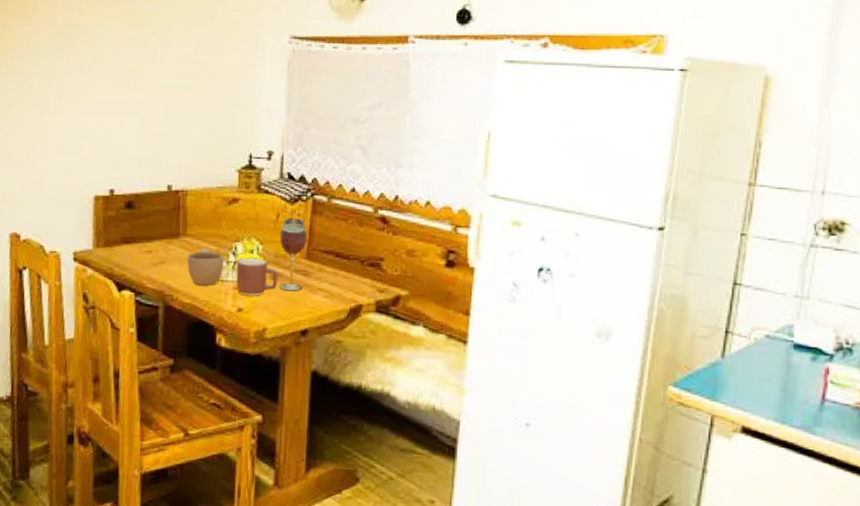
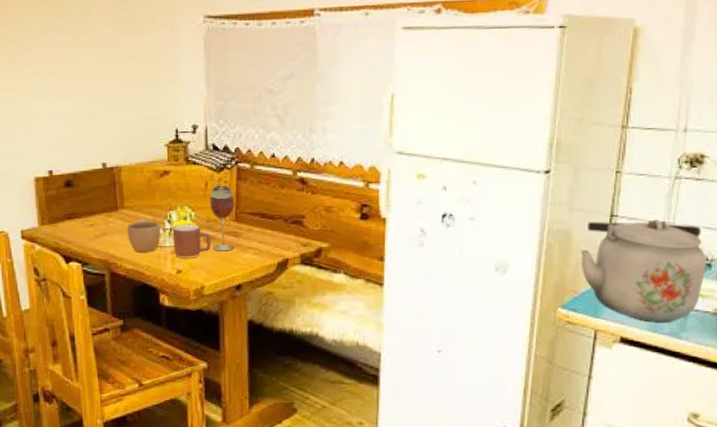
kettle: none [697,288,846,413] -> present [580,219,706,322]

